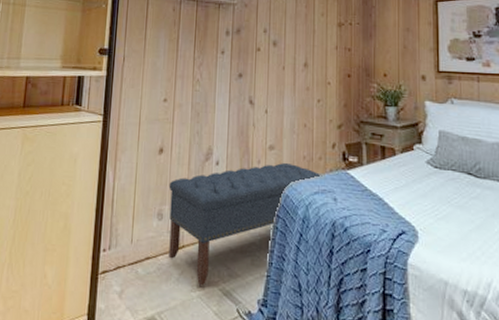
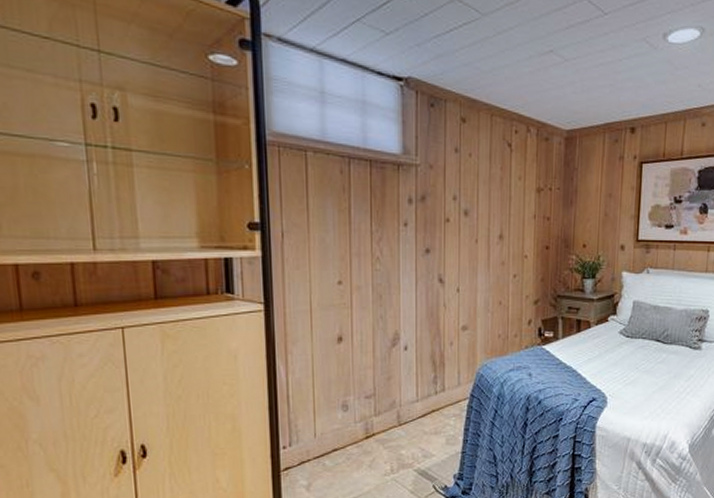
bench: present [169,163,322,286] -> none [352,343,518,469]

